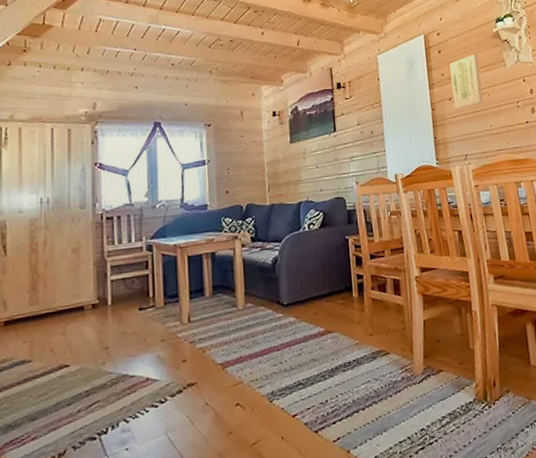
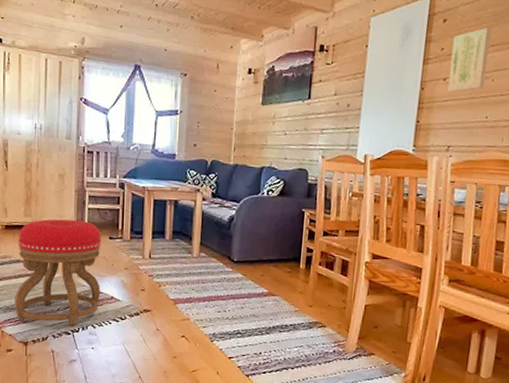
stool: none [19,295,132,440] -> present [15,219,102,326]

